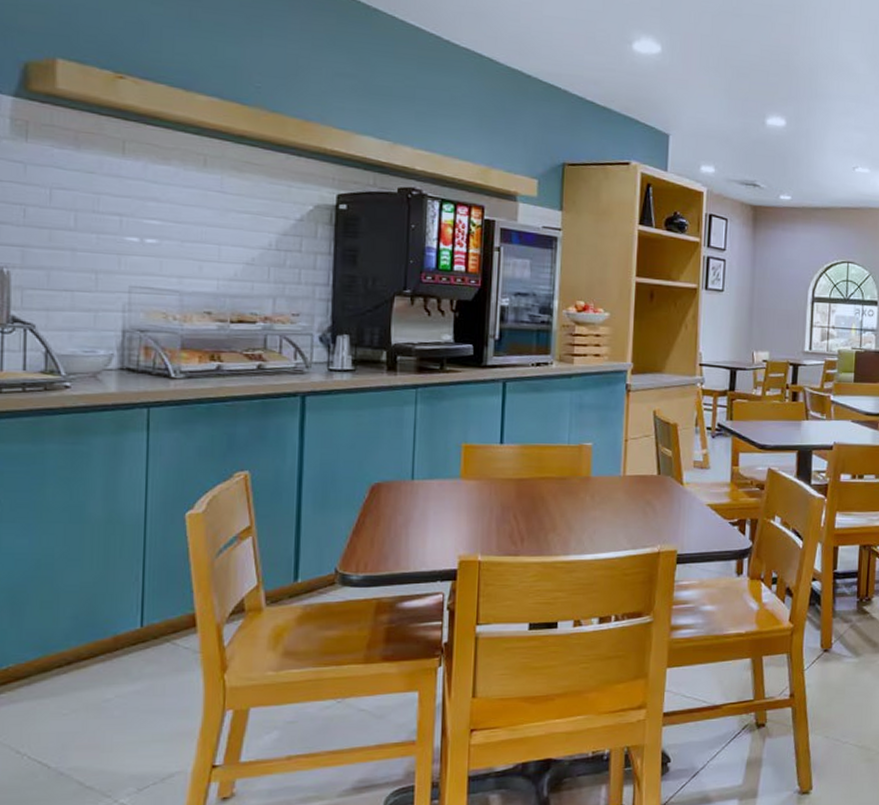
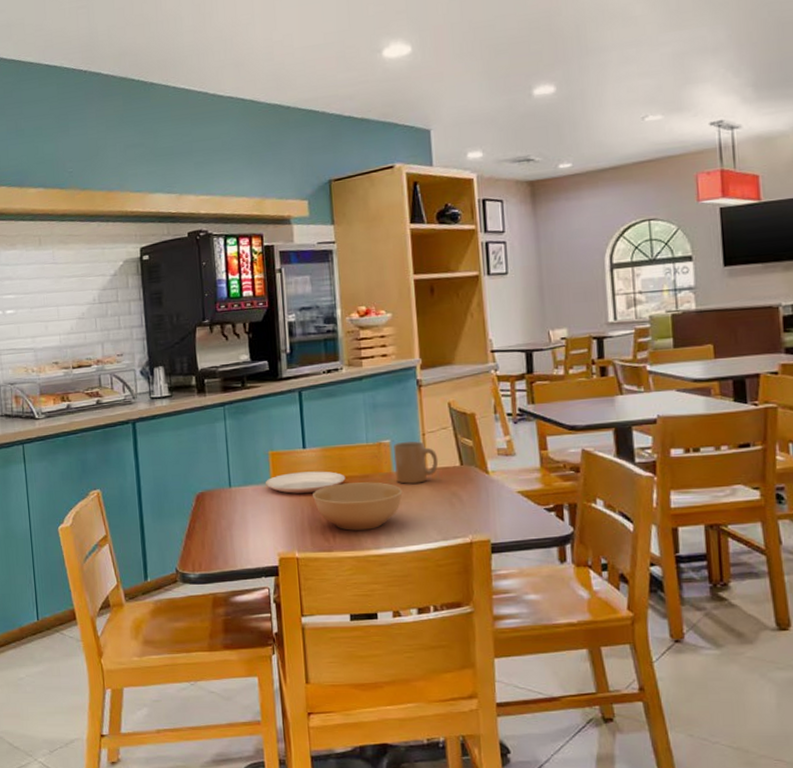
plate: none [454,469,542,492] -> present [266,471,346,494]
bowl: none [503,484,599,535] -> present [312,482,403,531]
cup: none [593,446,638,490] -> present [393,441,439,484]

